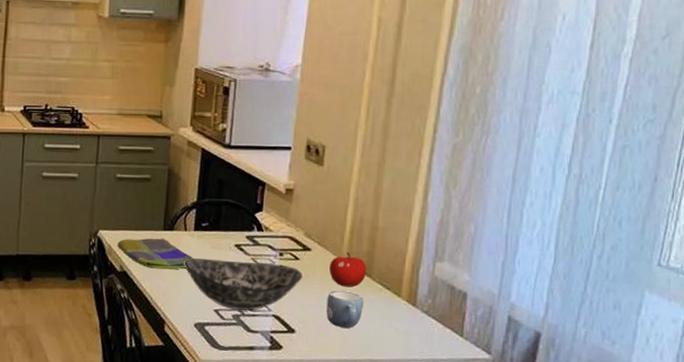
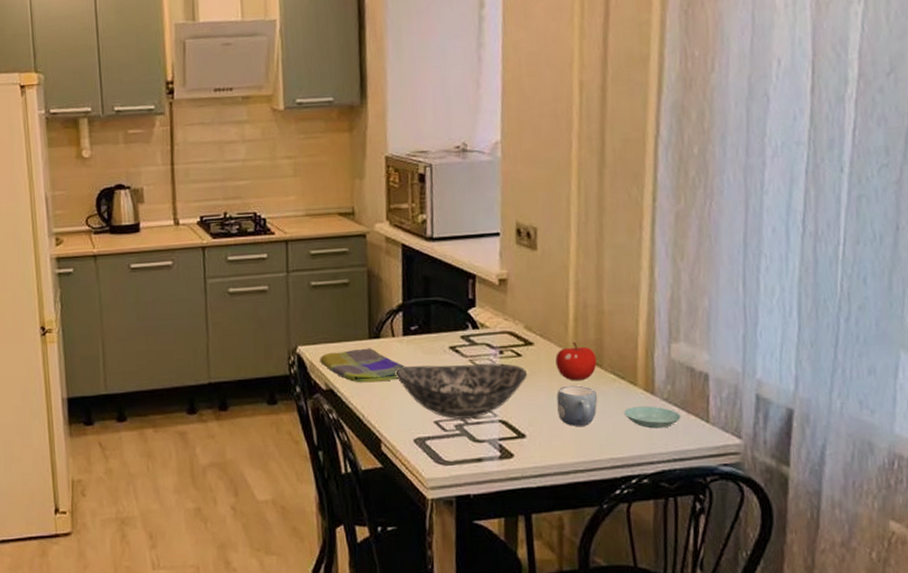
saucer: none [386,315,437,338] -> present [624,406,681,429]

